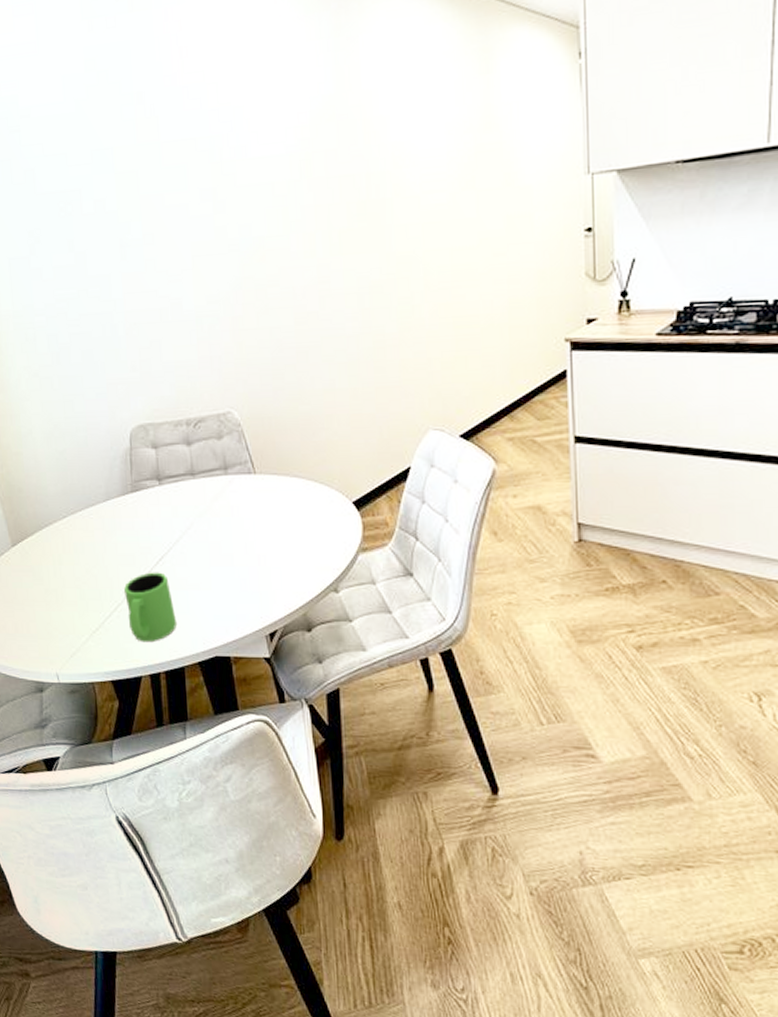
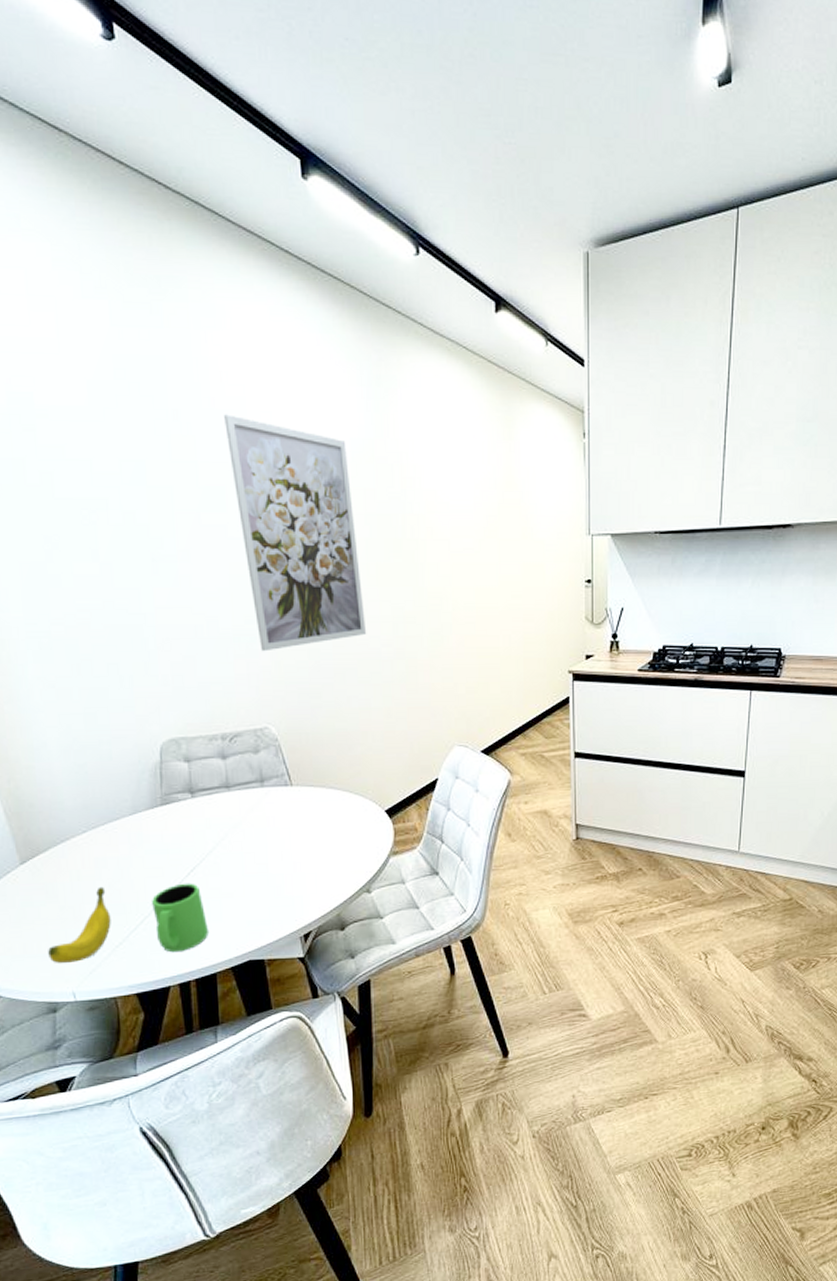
banana: none [35,571,89,646] -> present [48,886,111,964]
wall art: none [185,90,330,333] -> present [224,414,367,652]

